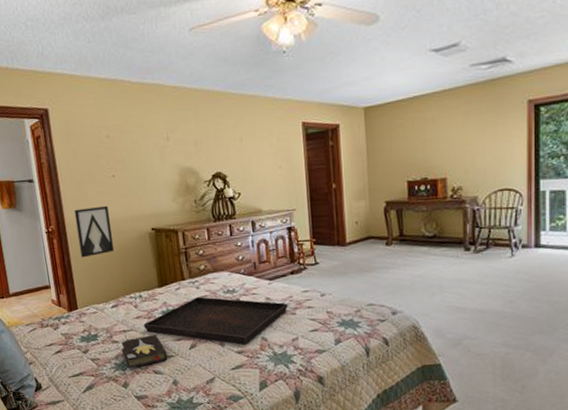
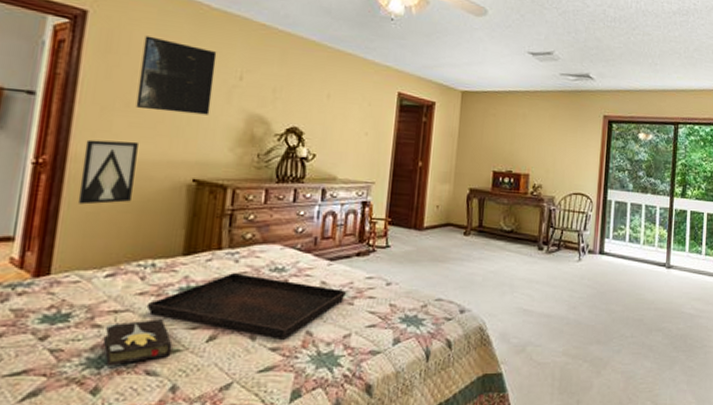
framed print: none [91,118,151,179] -> present [136,35,217,115]

